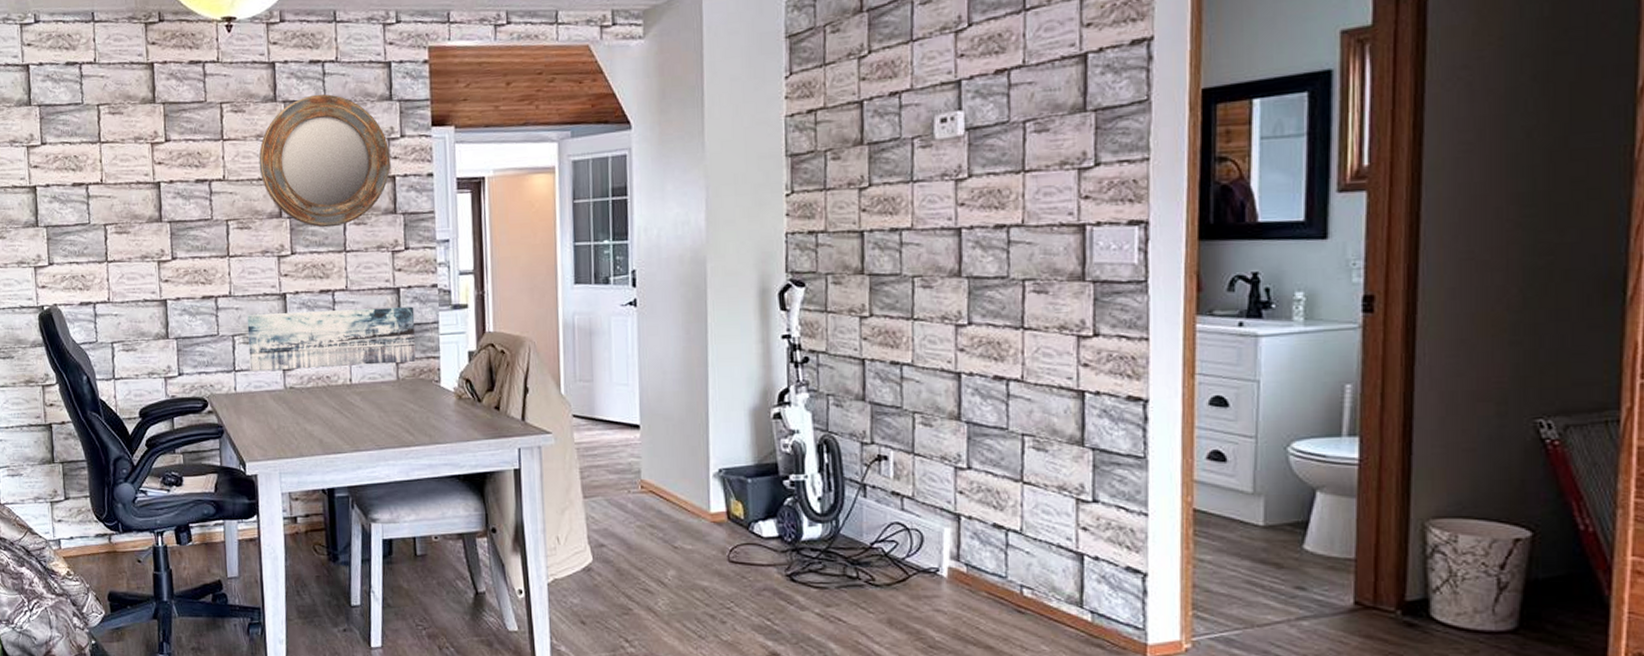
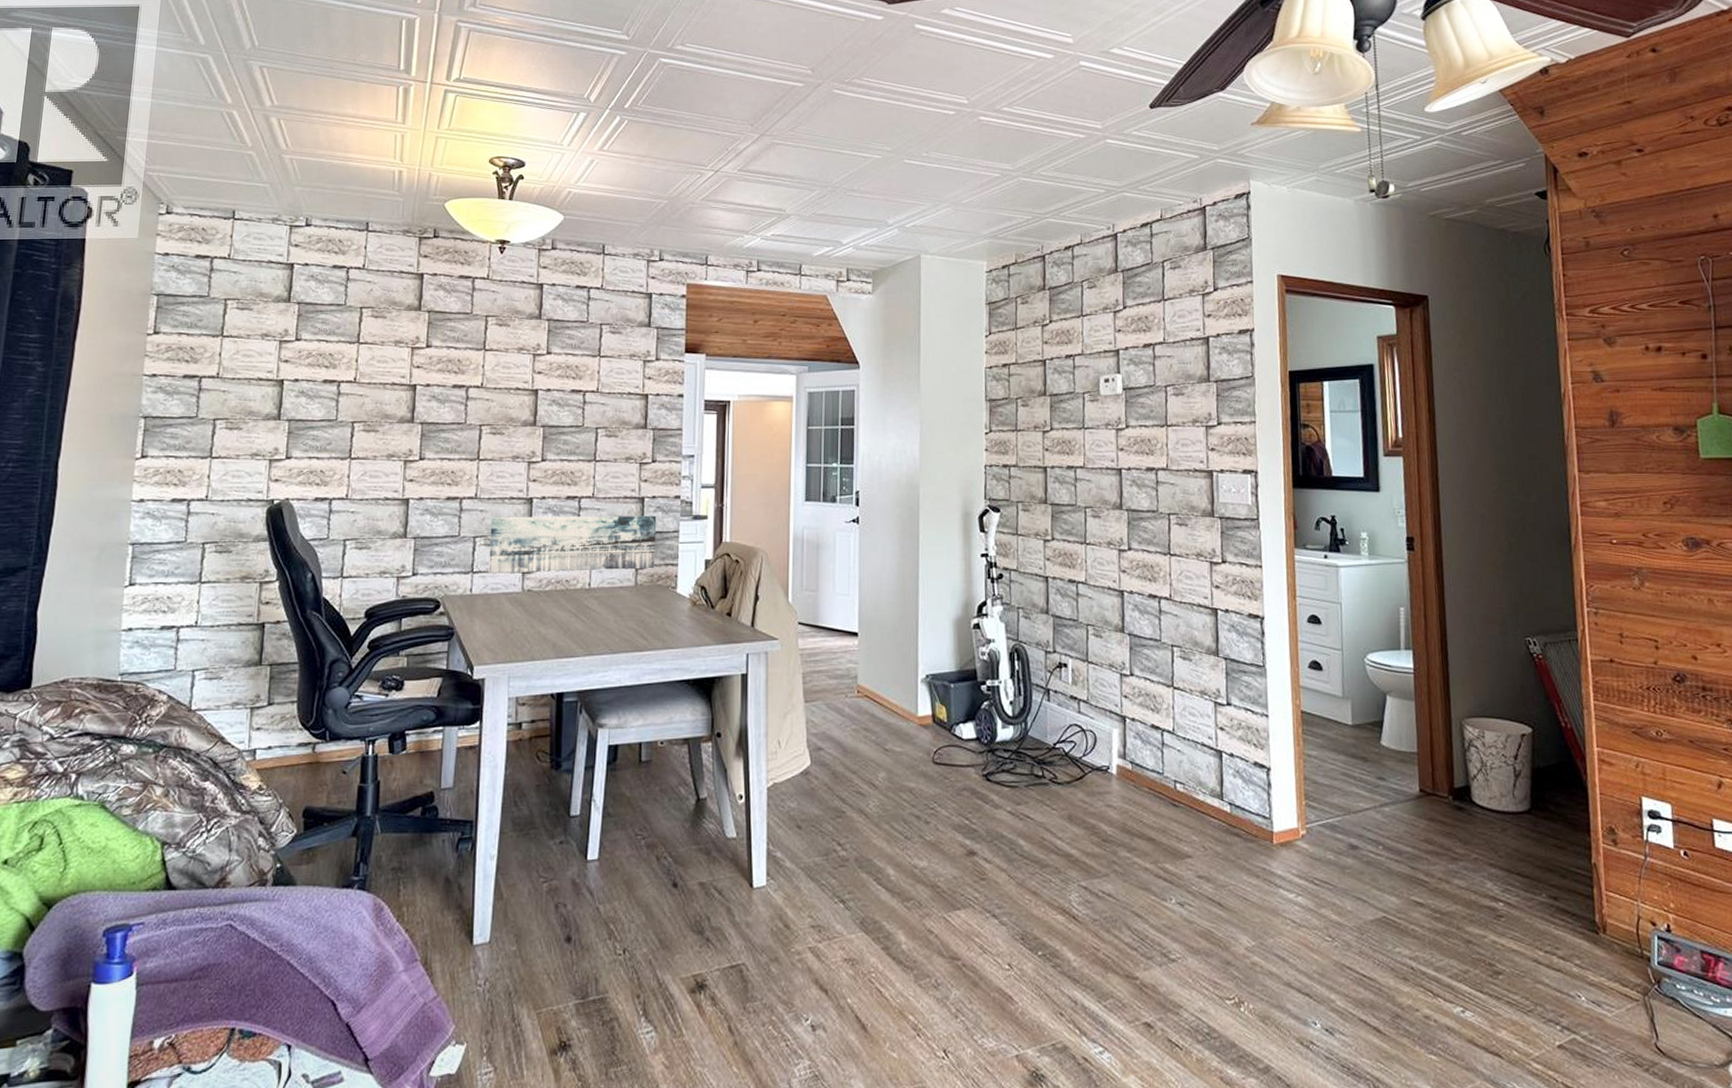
home mirror: present [258,94,391,228] -> none [518,316,645,438]

